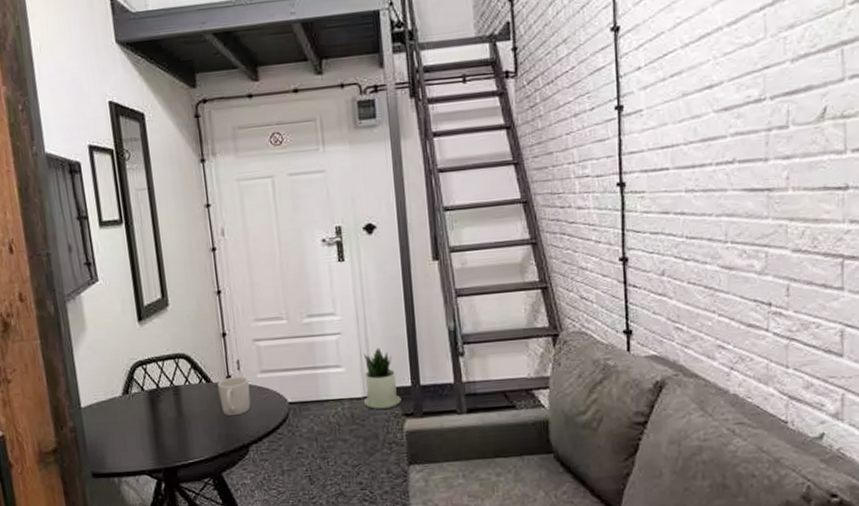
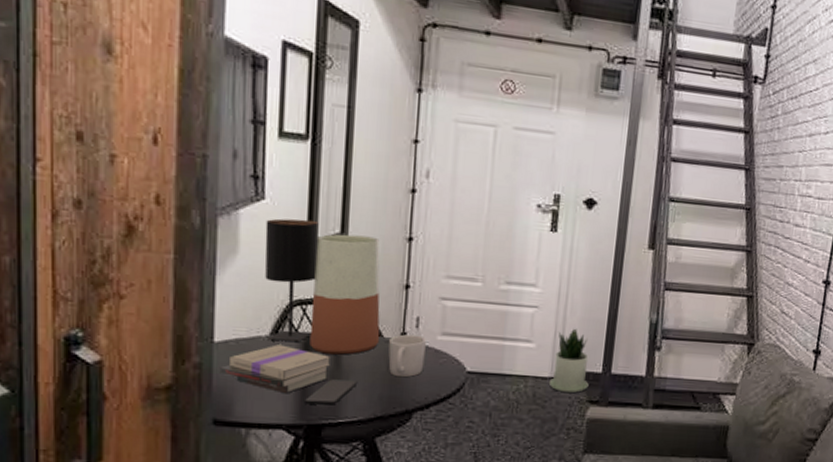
books: none [89,402,174,444] -> present [219,344,330,394]
table lamp: none [102,291,155,400] -> present [264,218,319,343]
vase: none [143,296,210,405] -> present [309,234,380,355]
smartphone: none [158,424,199,450] -> present [303,379,358,405]

